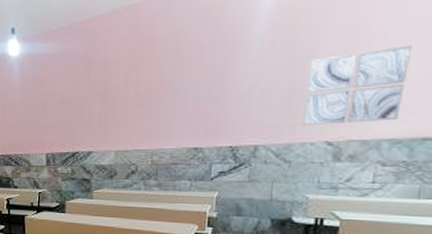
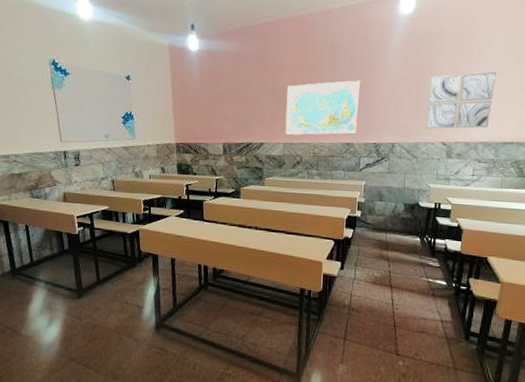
world map: none [117,72,213,141] -> present [285,80,361,136]

